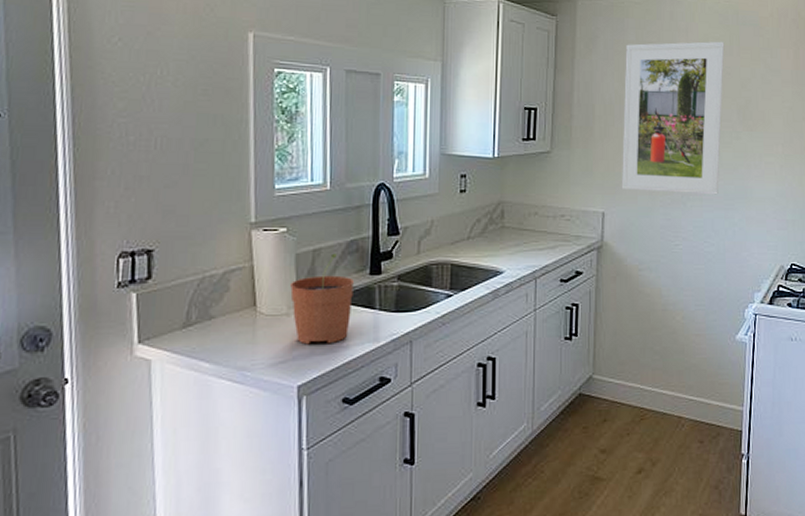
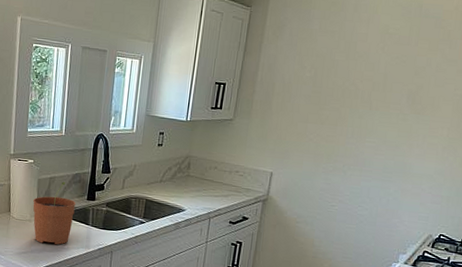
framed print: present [621,41,725,195] -> none [289,32,404,168]

